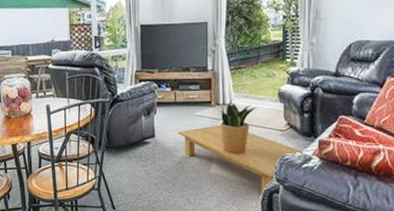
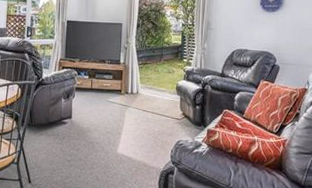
coffee table: present [178,125,305,194] -> none [92,111,196,174]
potted plant: present [219,103,258,154] -> none [127,93,160,138]

